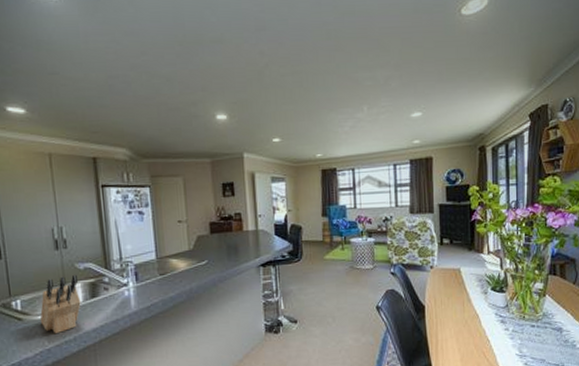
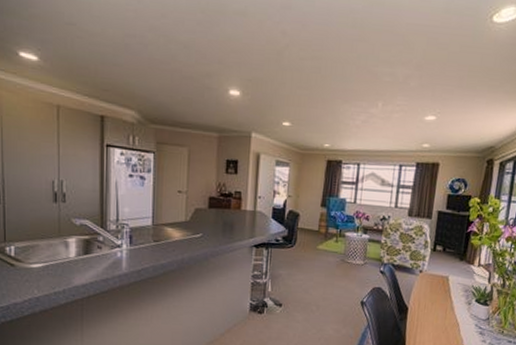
knife block: present [39,274,81,334] -> none [31,229,74,284]

